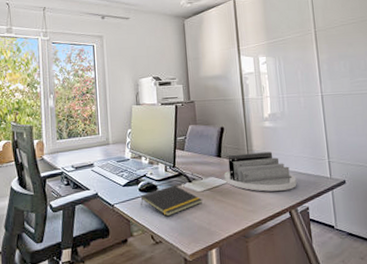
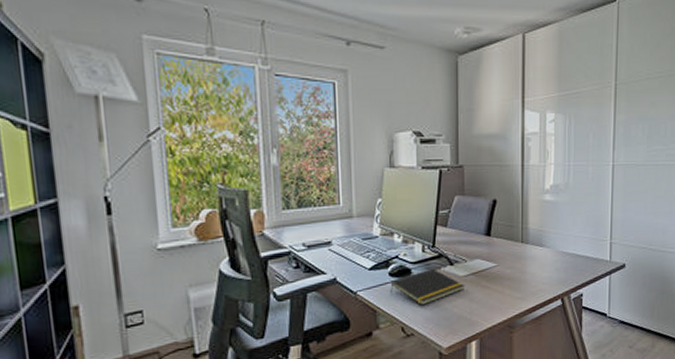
desk organizer: present [223,152,297,192] -> none [492,230,573,276]

